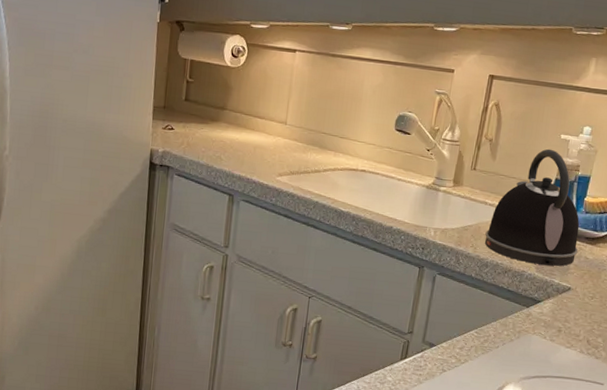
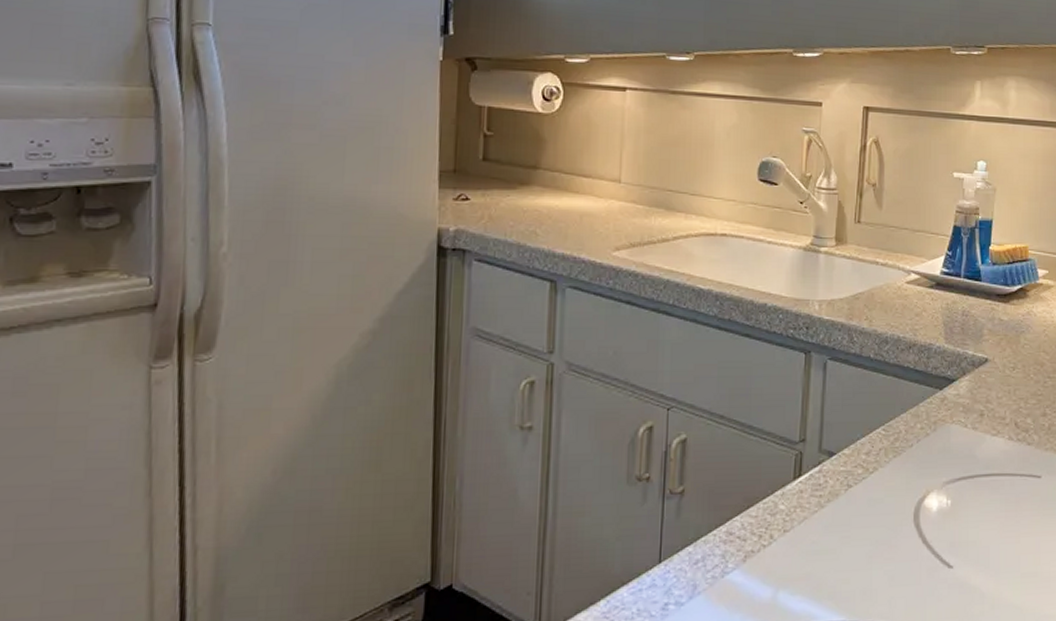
kettle: present [485,148,580,266] -> none [881,190,991,333]

